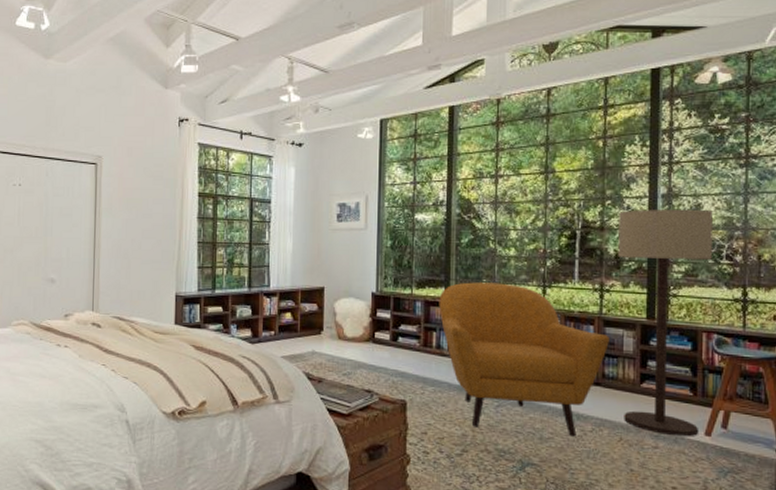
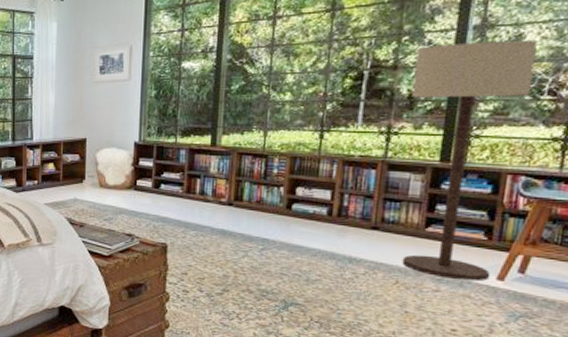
armchair: present [439,282,611,437] -> none [204,129,395,279]

